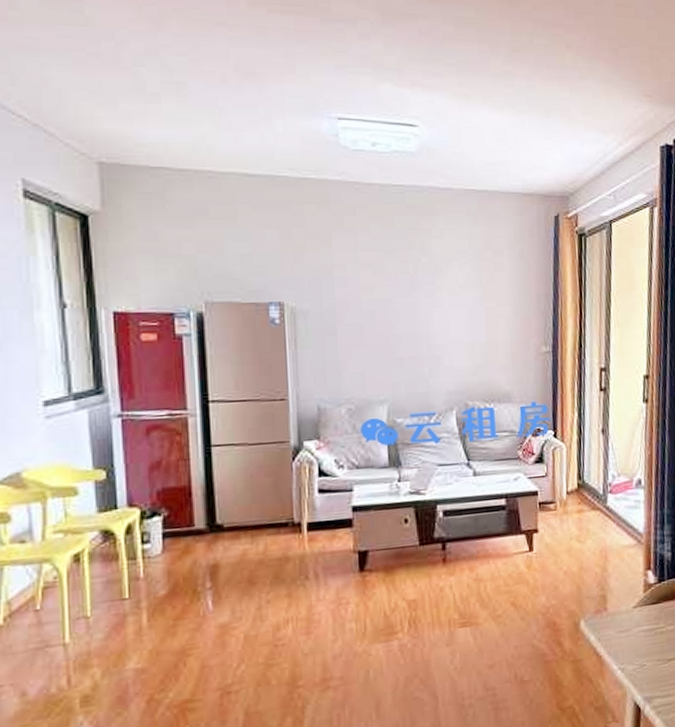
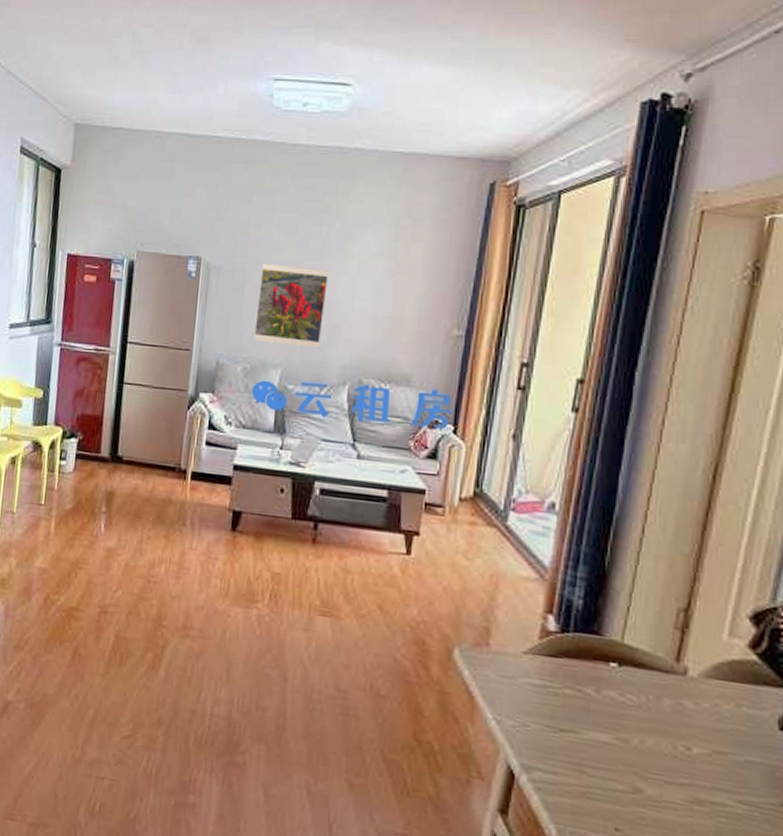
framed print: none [352,302,423,381] -> present [254,263,329,349]

